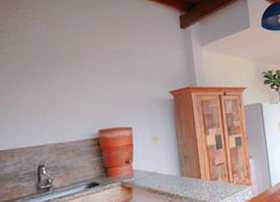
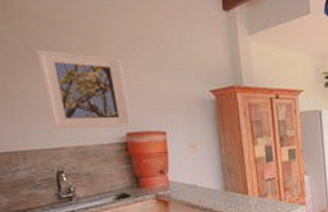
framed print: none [30,66,104,130] -> present [36,50,132,130]

